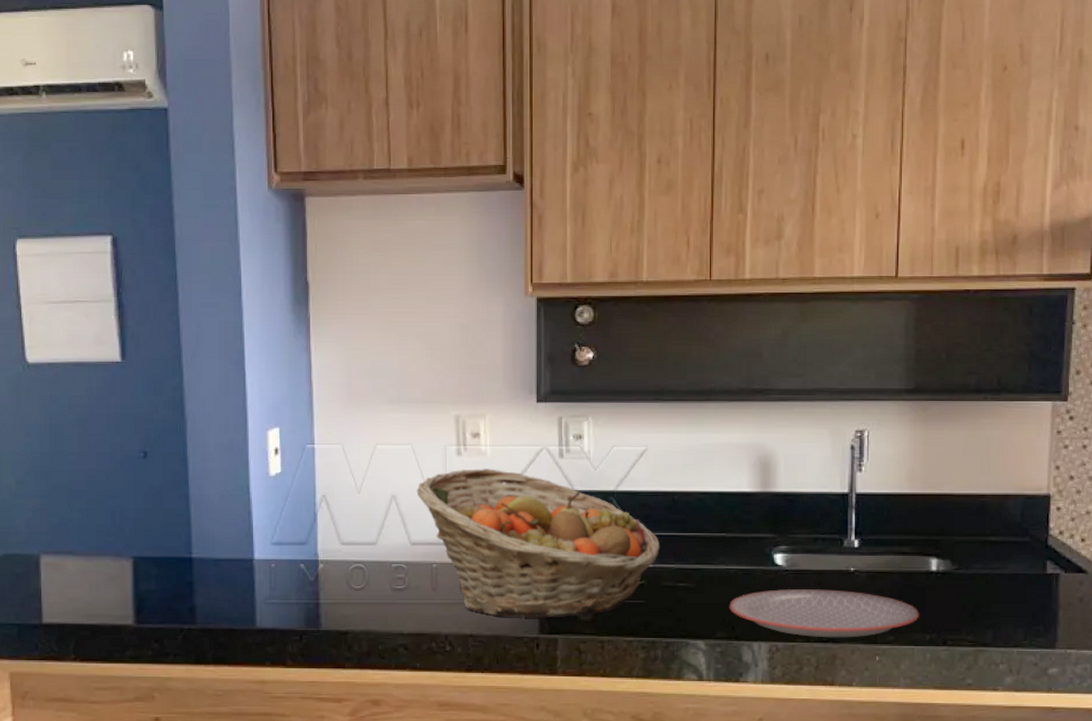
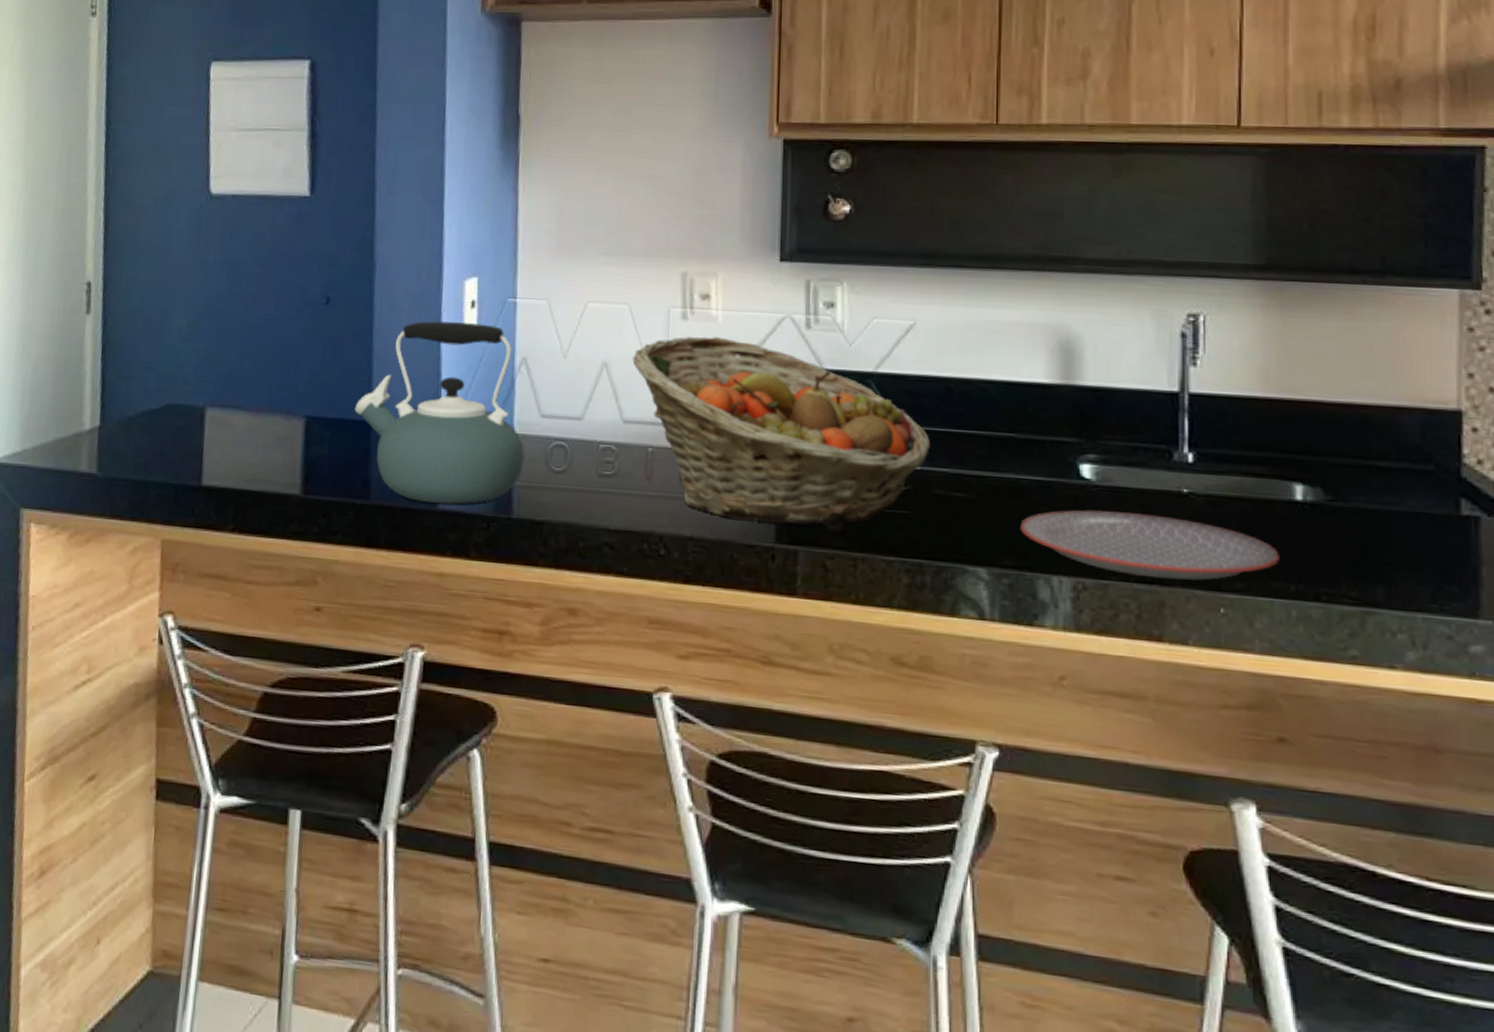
kettle: none [176,467,328,623] -> present [354,320,524,505]

